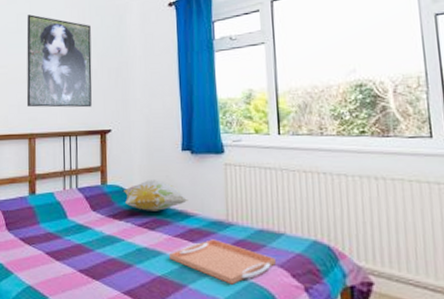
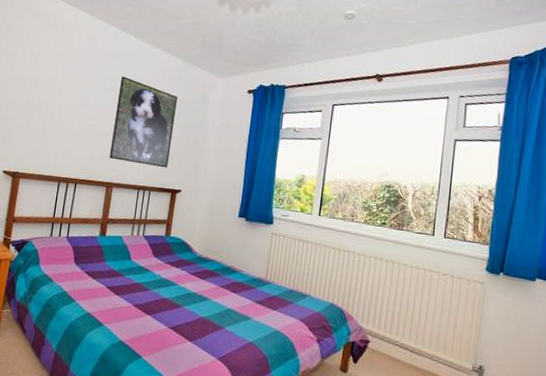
decorative pillow: present [124,180,188,211] -> none [184,237,237,264]
serving tray: present [169,239,277,285] -> none [214,292,300,331]

